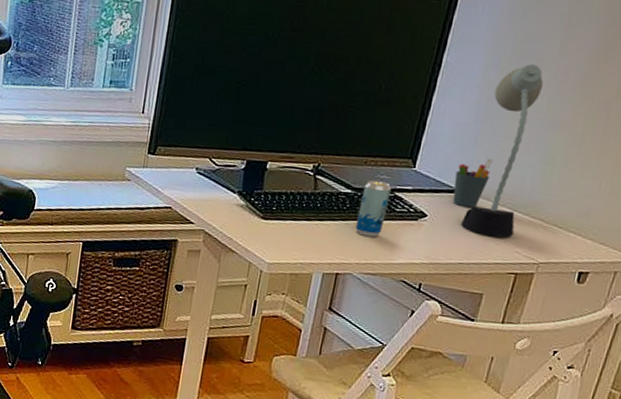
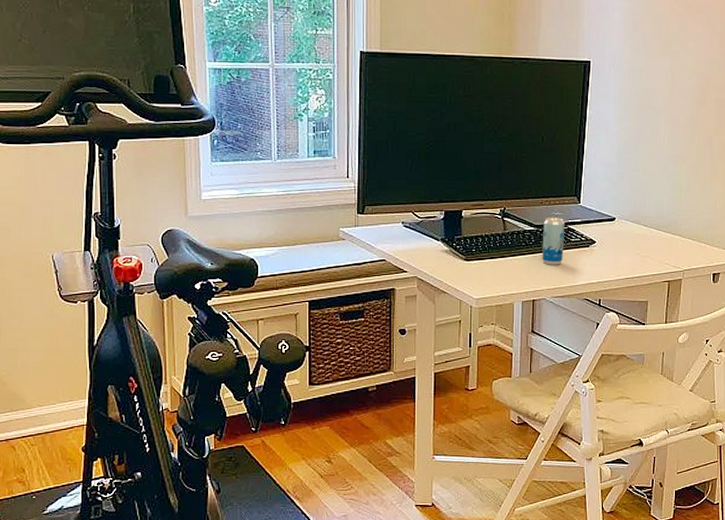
pen holder: present [452,158,493,207] -> none [611,190,637,231]
desk lamp: present [460,64,544,238] -> none [622,113,663,253]

